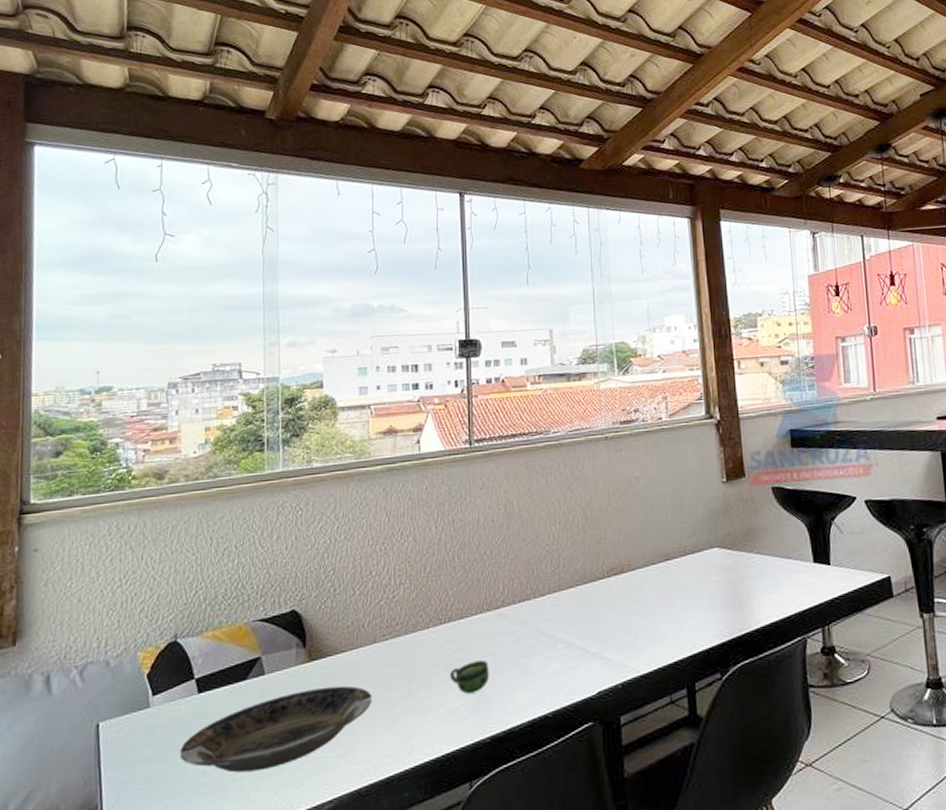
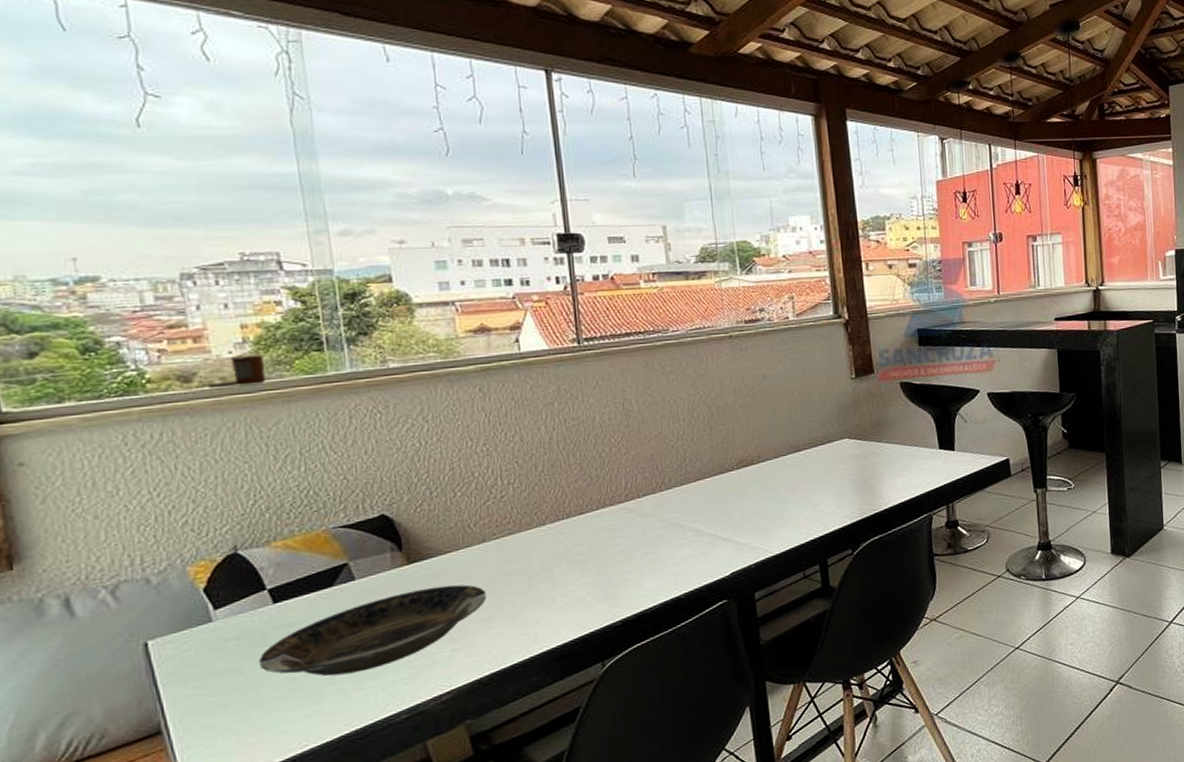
candle: none [174,455,218,485] -> present [207,355,265,389]
cup: present [450,660,489,694] -> none [573,551,616,584]

